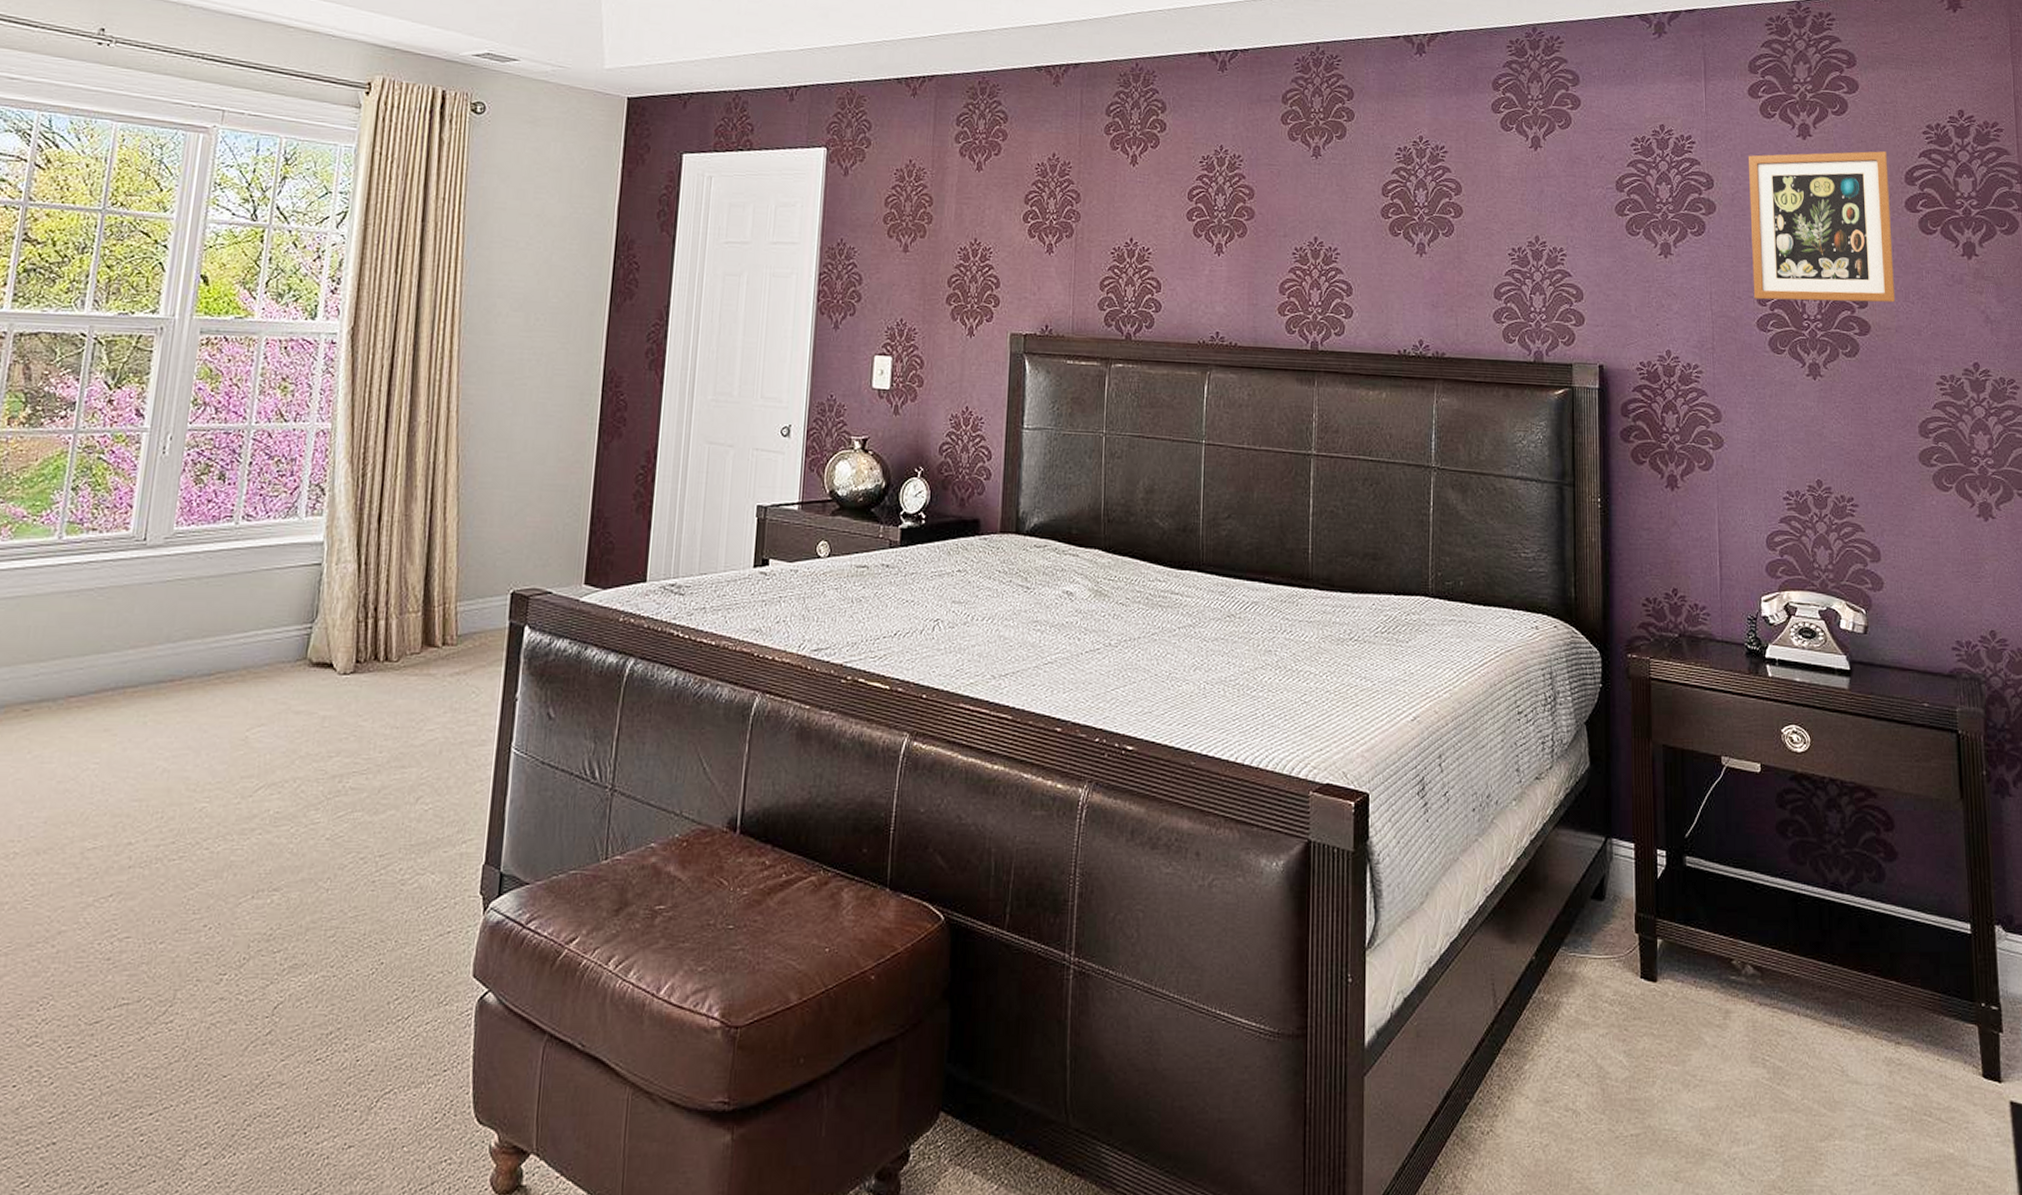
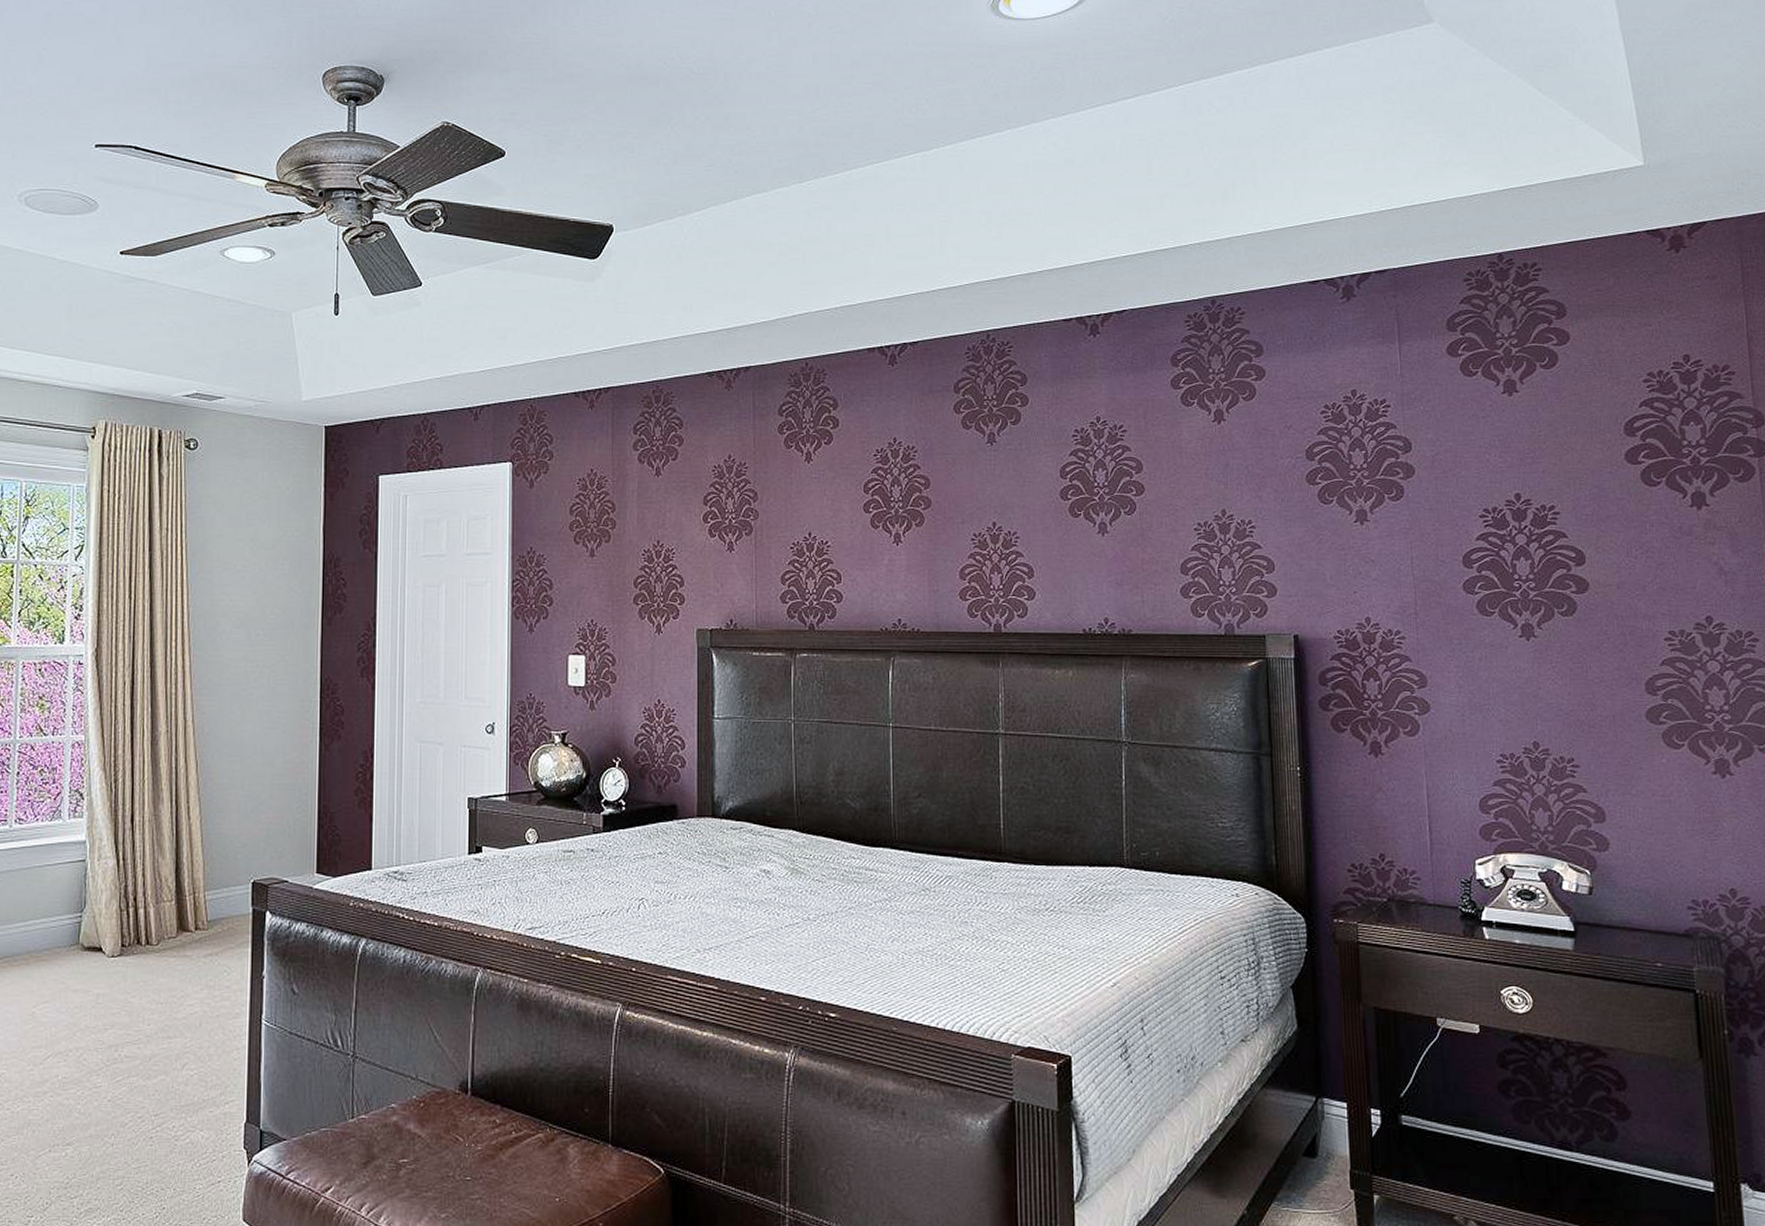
picture frame: present [1748,151,1896,303] -> none [1448,403,1616,562]

